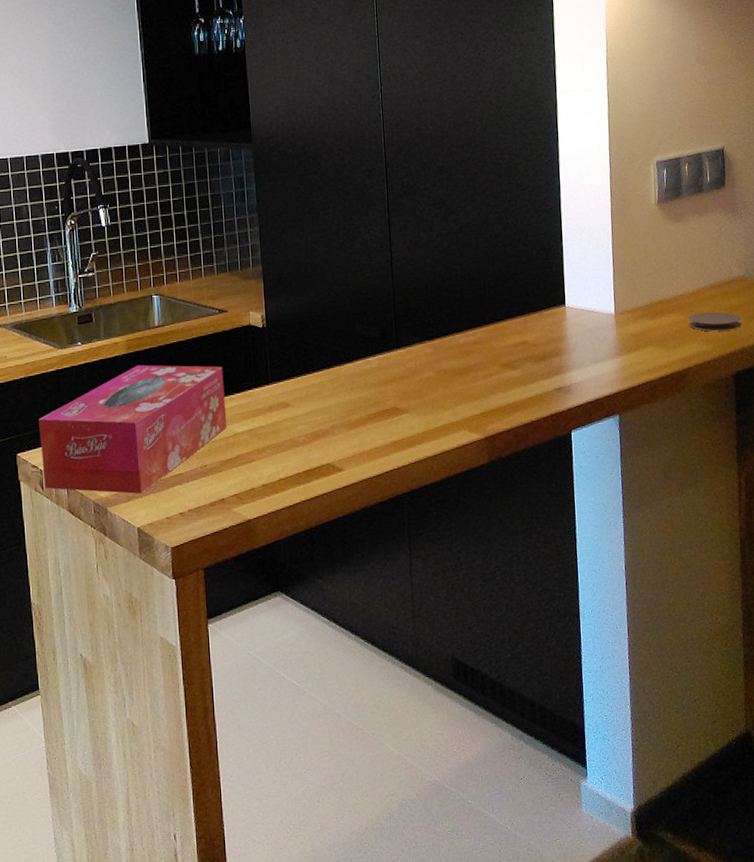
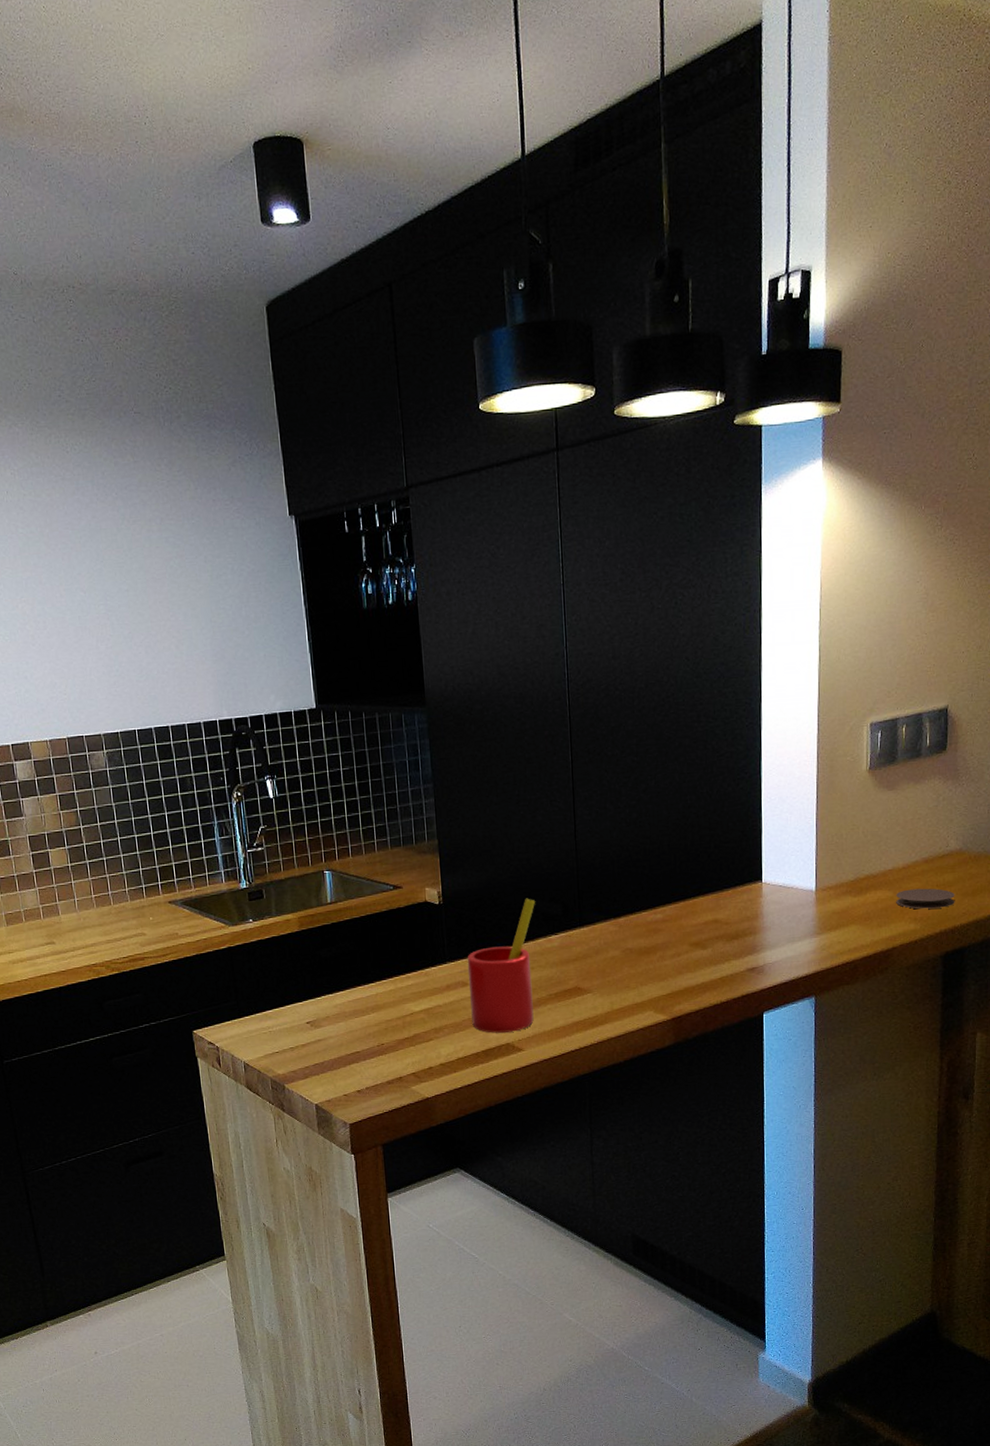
tissue box: present [39,365,228,494] -> none [213,942,404,1072]
straw: none [289,321,355,454] -> present [467,898,536,1033]

